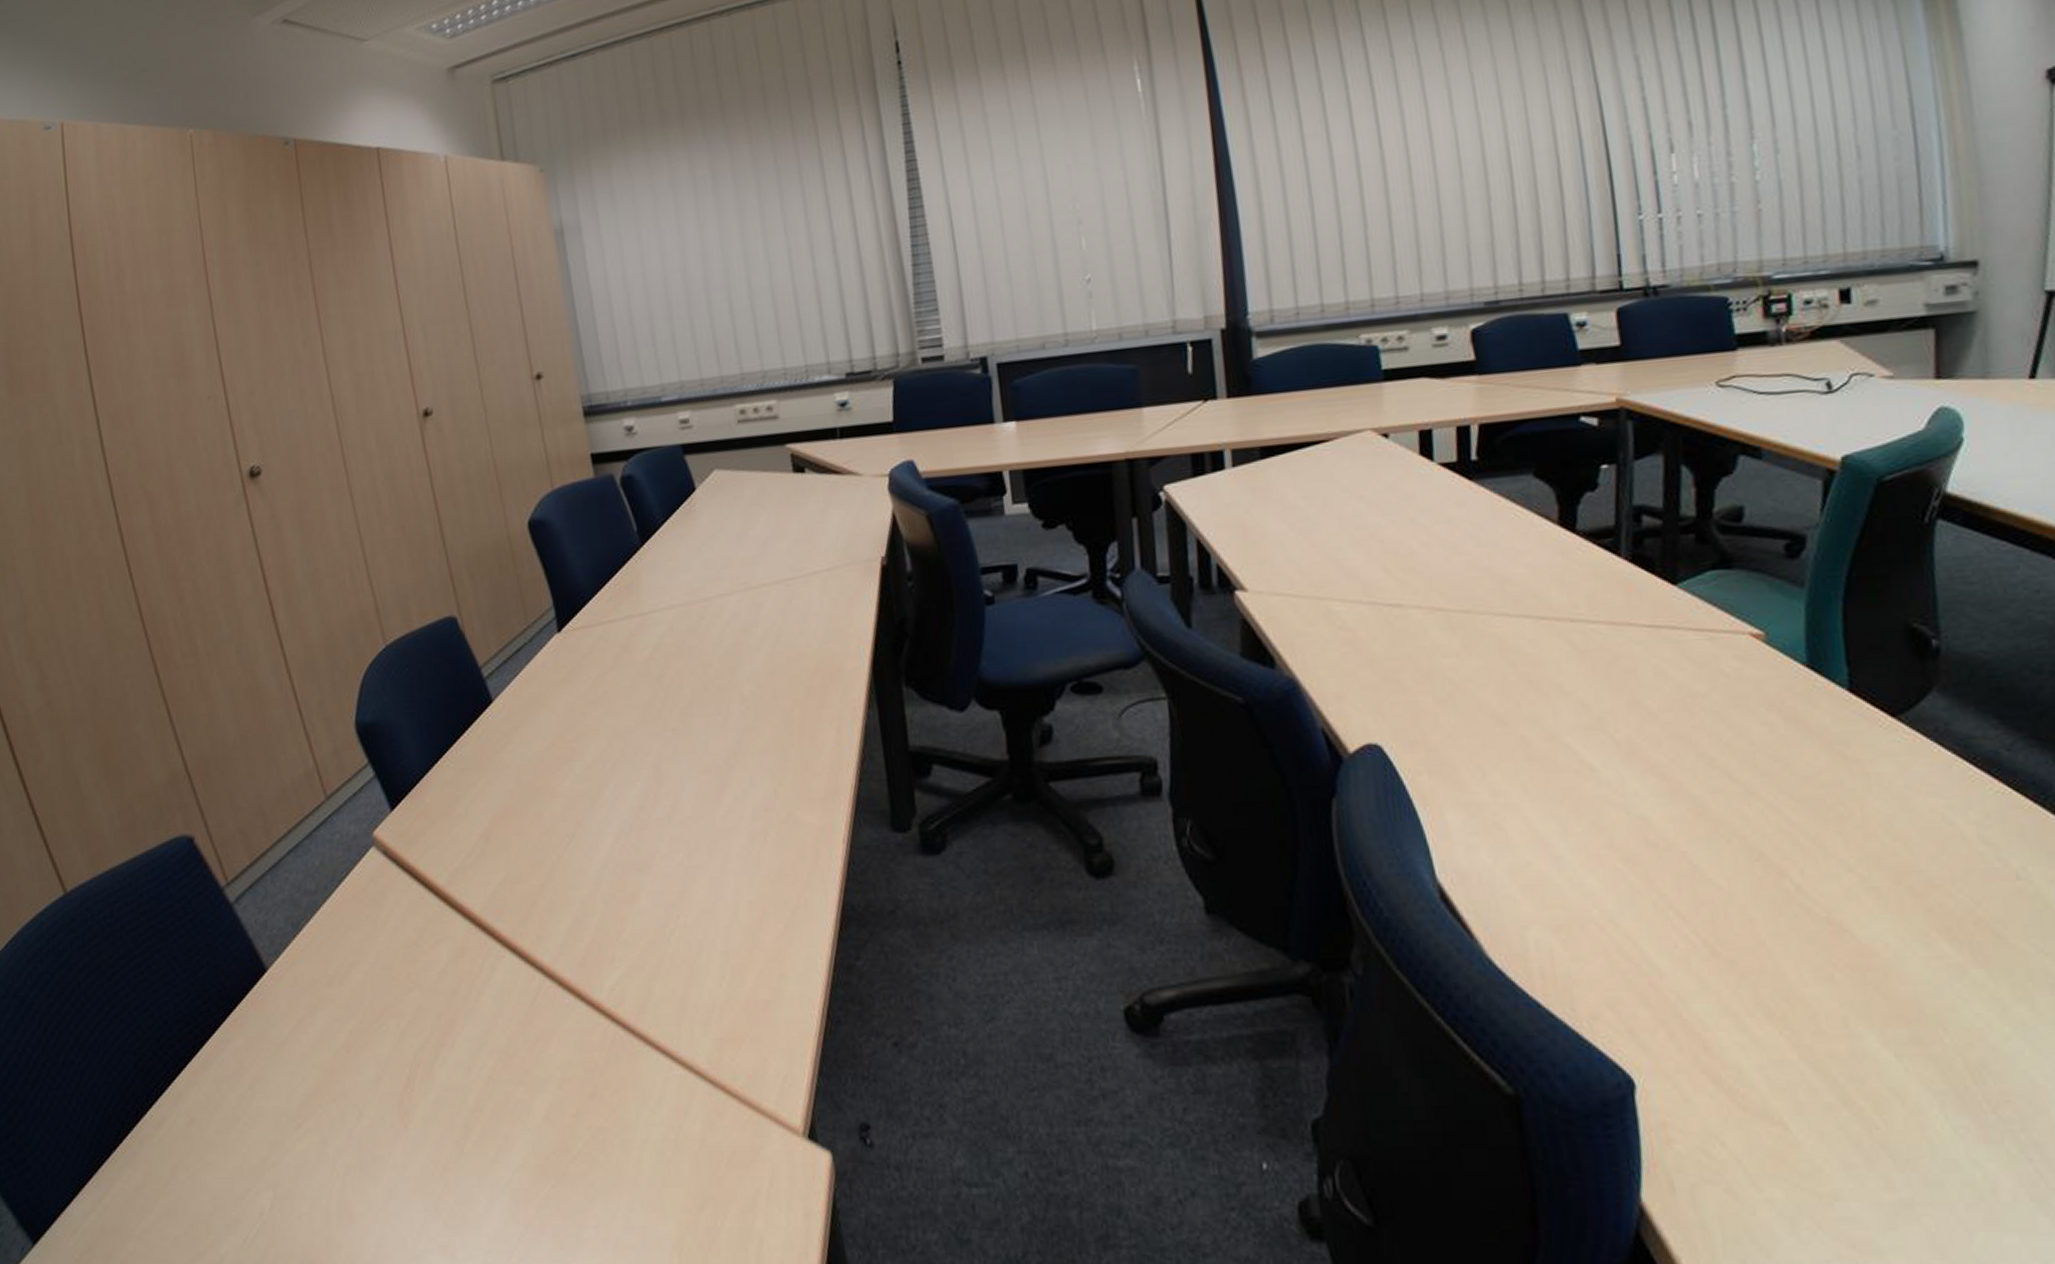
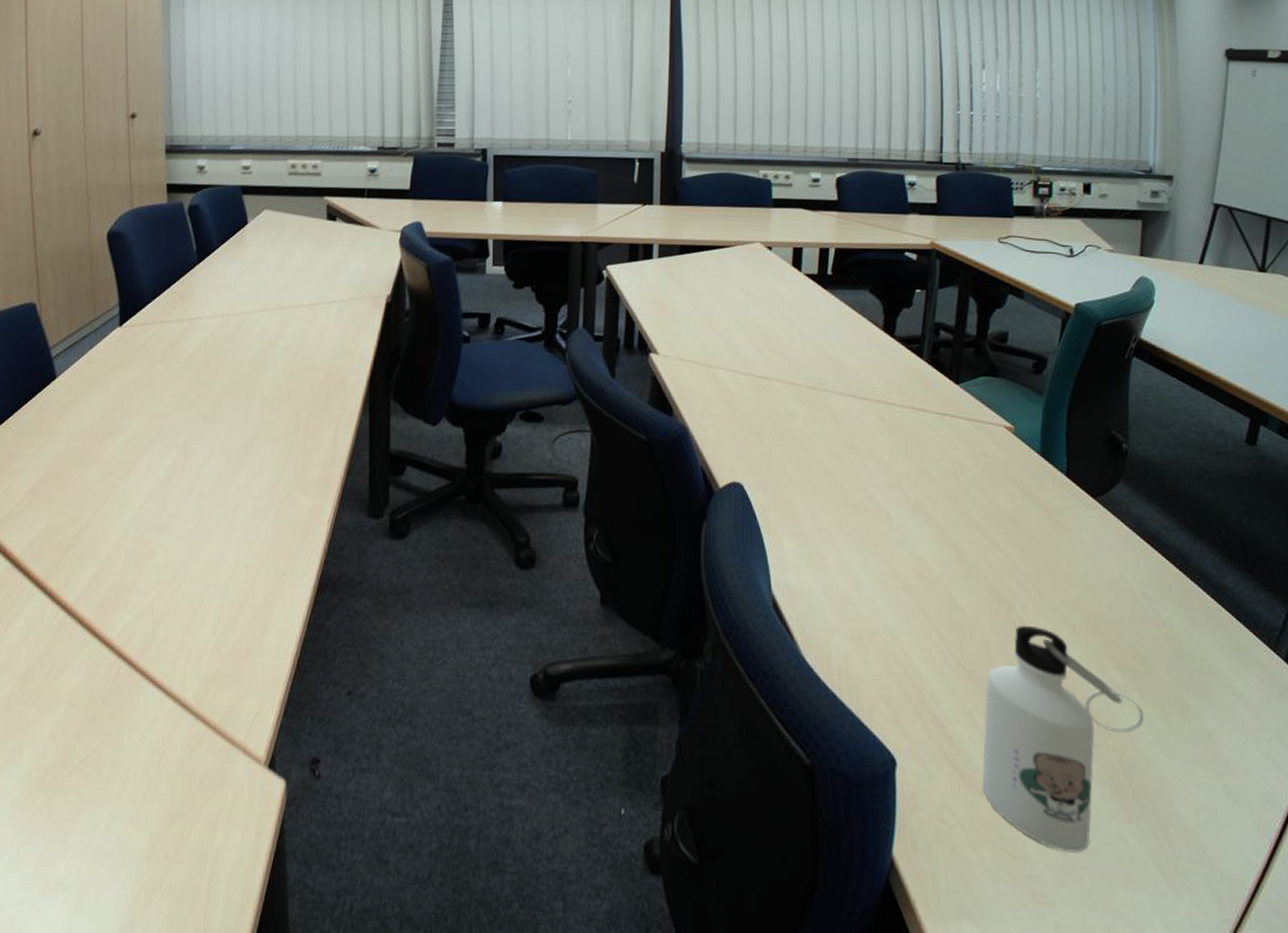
water bottle: none [1755,893,1996,1186] -> present [982,625,1144,853]

